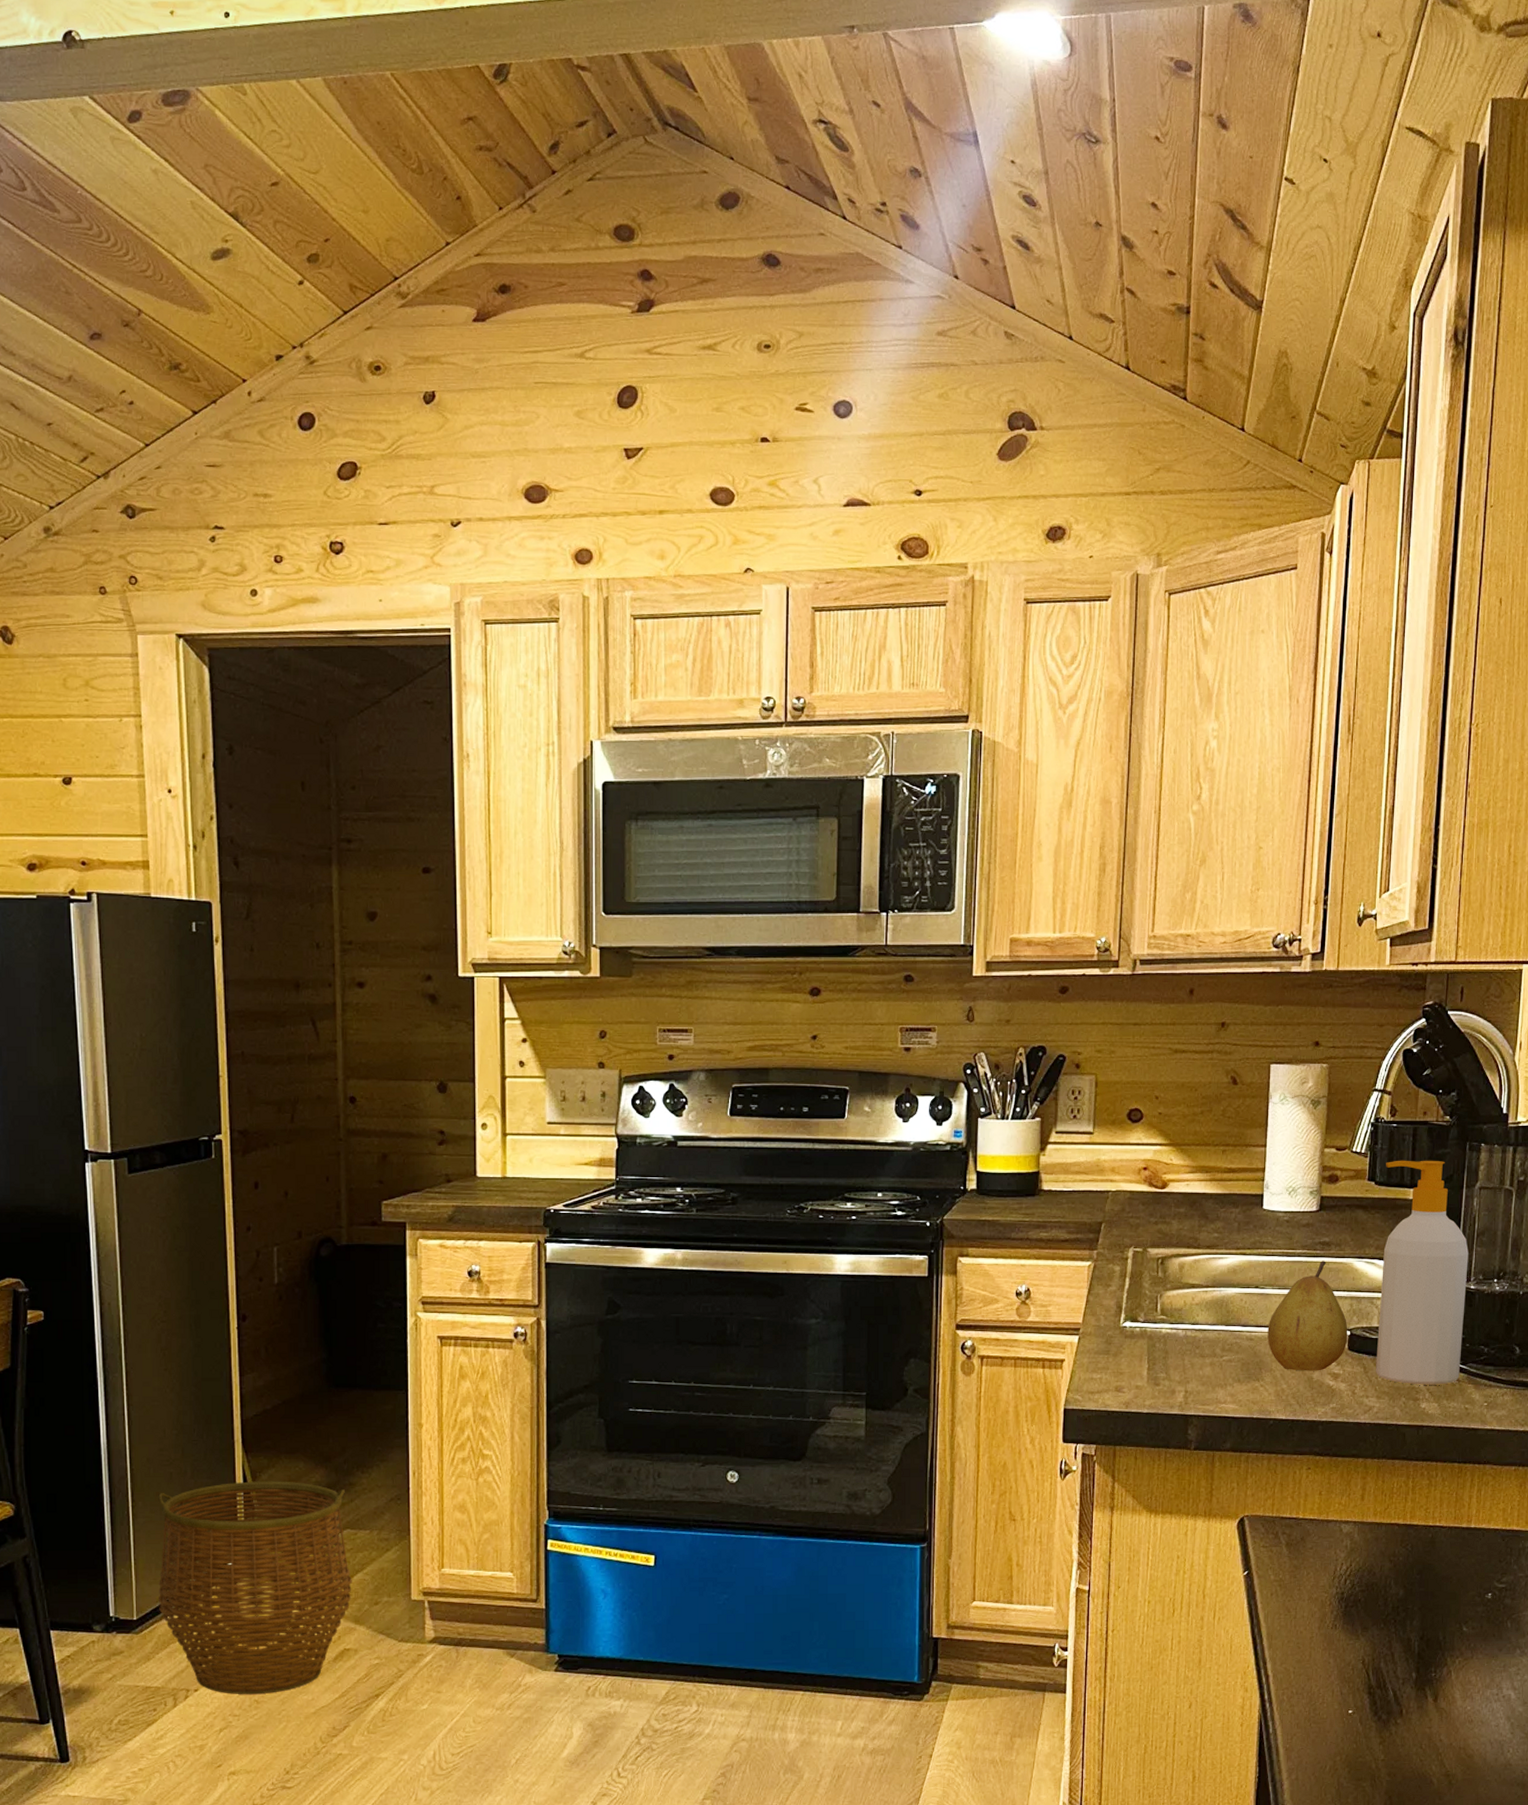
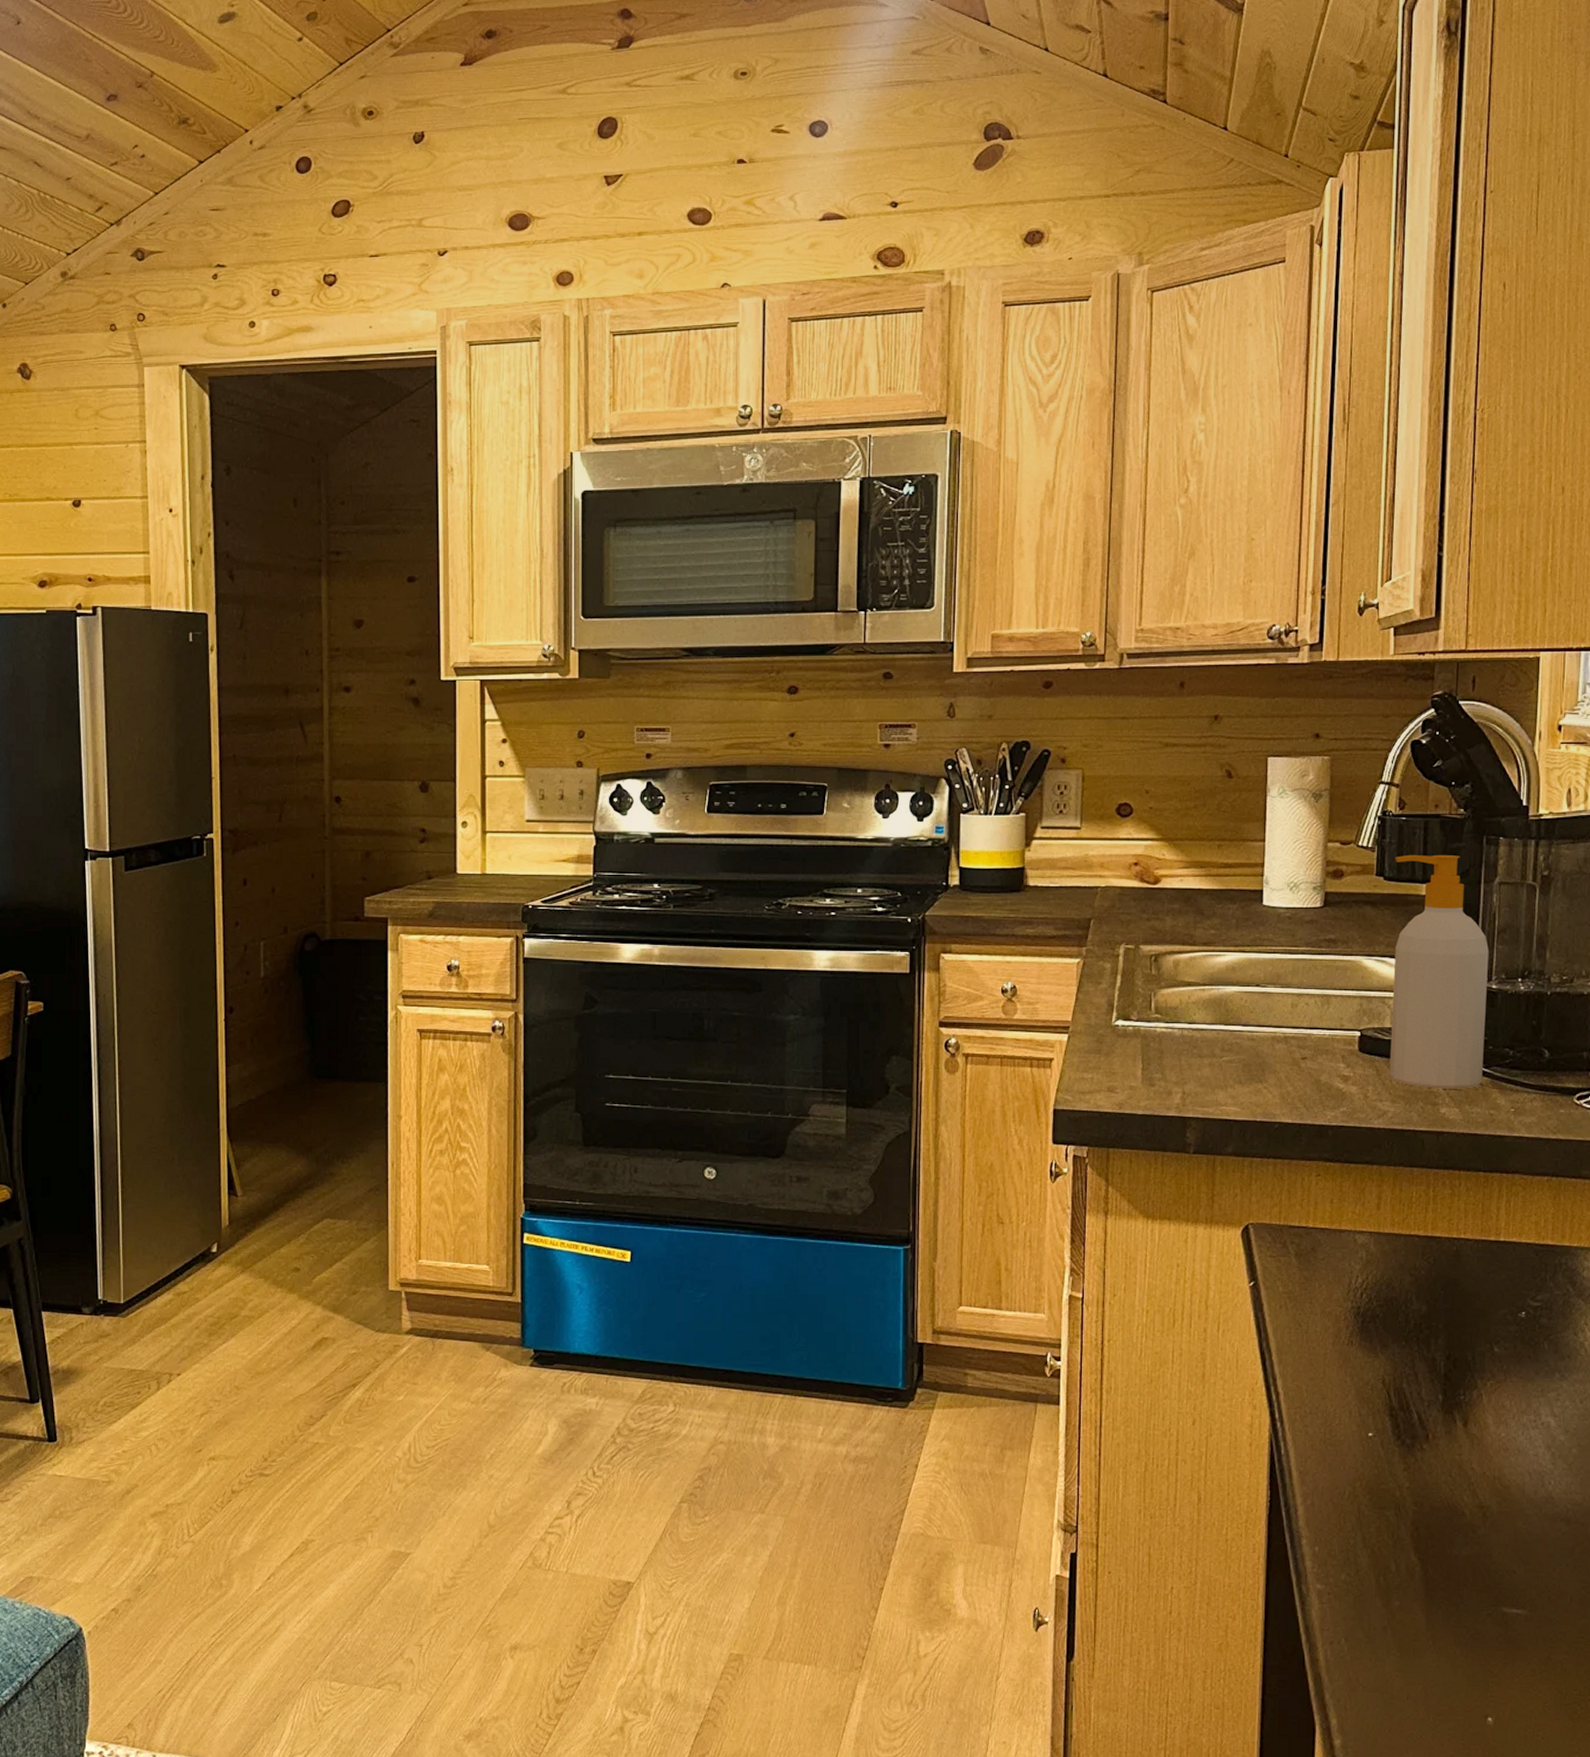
basket: present [158,1481,353,1694] -> none [144,1169,332,1380]
fruit: present [1267,1261,1348,1371] -> none [1270,958,1358,1073]

